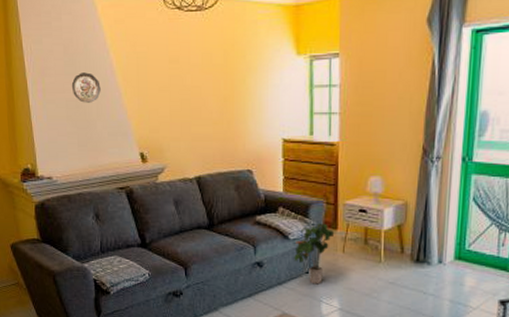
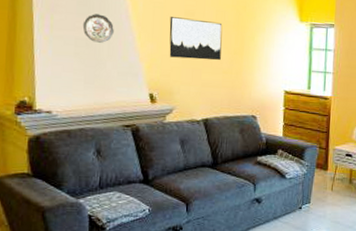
wall art: none [154,66,210,112] -> present [169,17,223,61]
potted plant: present [294,223,335,285] -> none [289,164,326,219]

